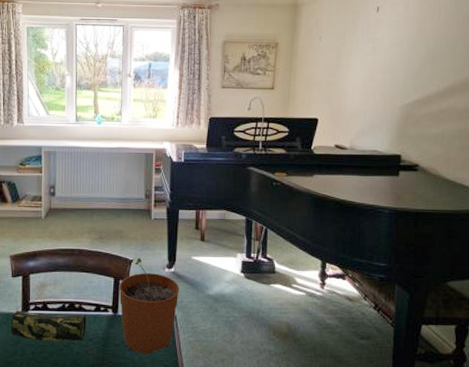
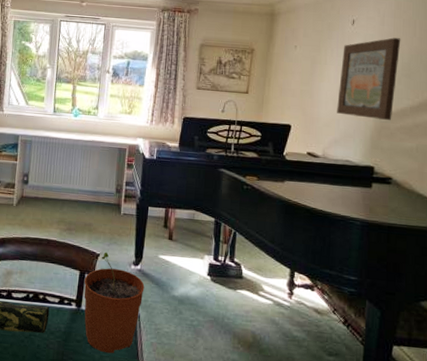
wall art: none [363,23,426,107] -> present [337,37,401,120]

